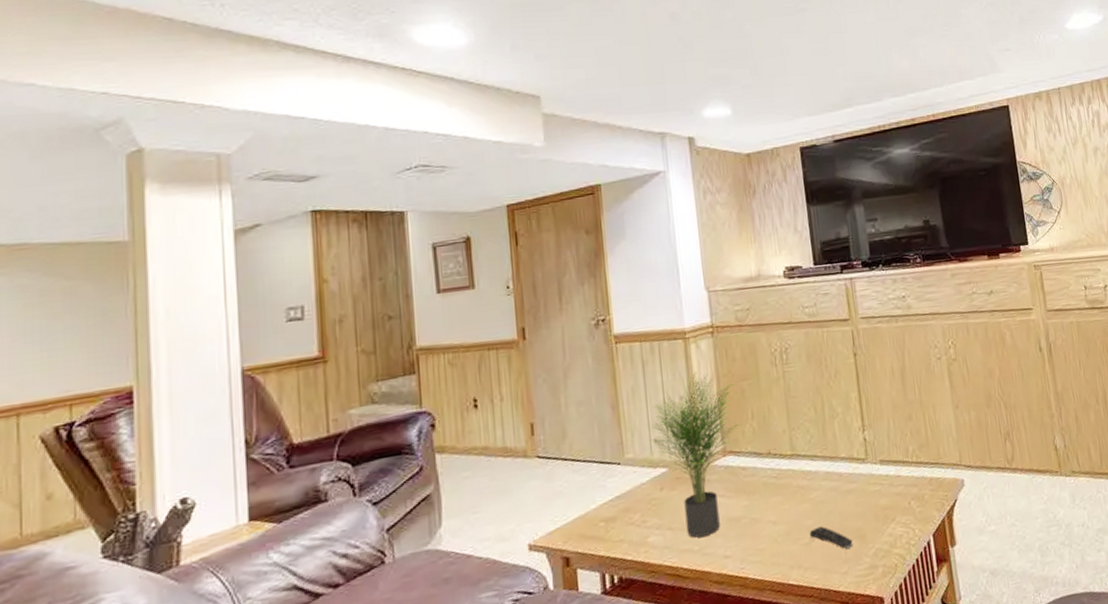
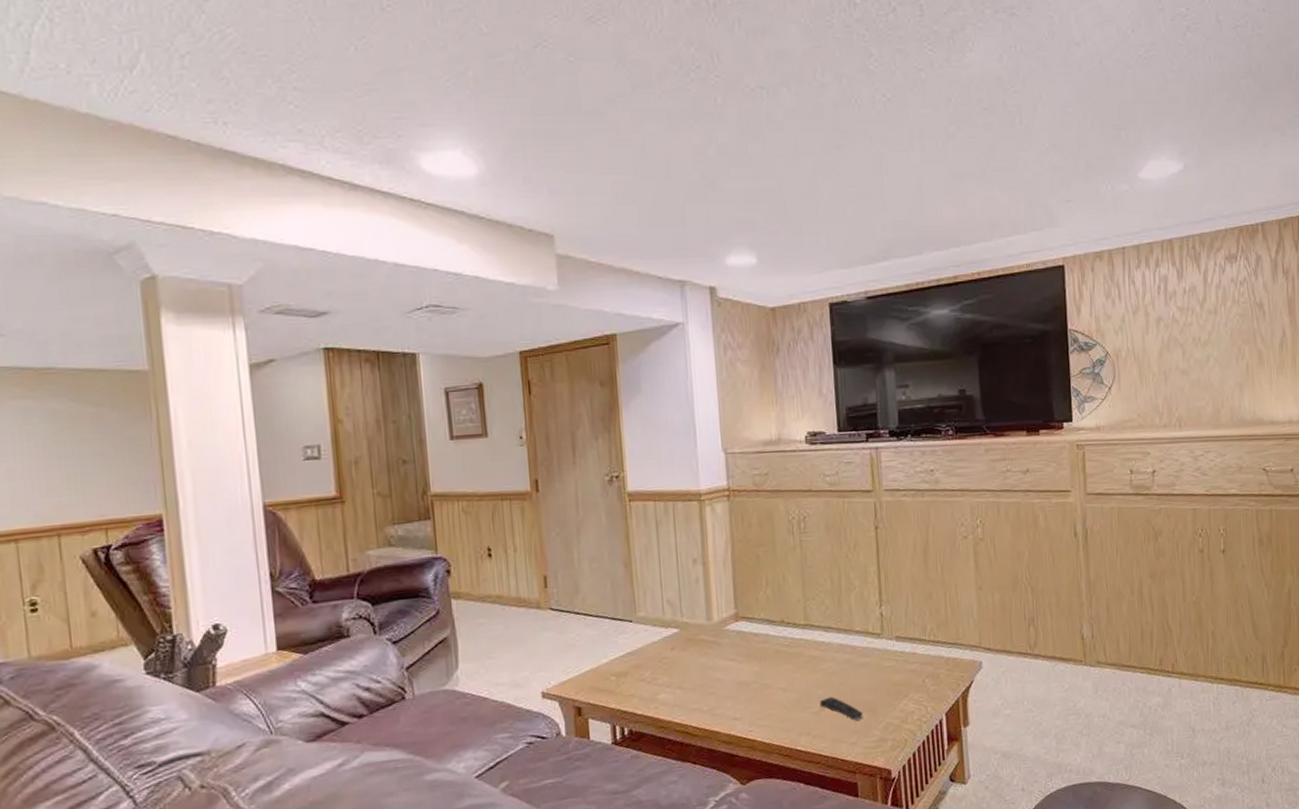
potted plant: present [650,371,738,538] -> none [662,535,752,698]

